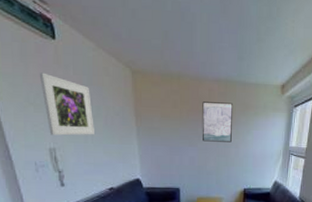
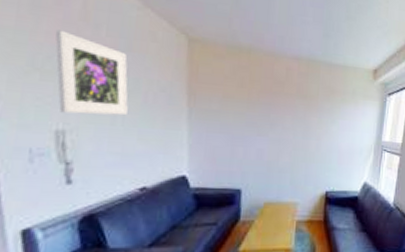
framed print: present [202,101,234,142] -> none [275,82,317,133]

